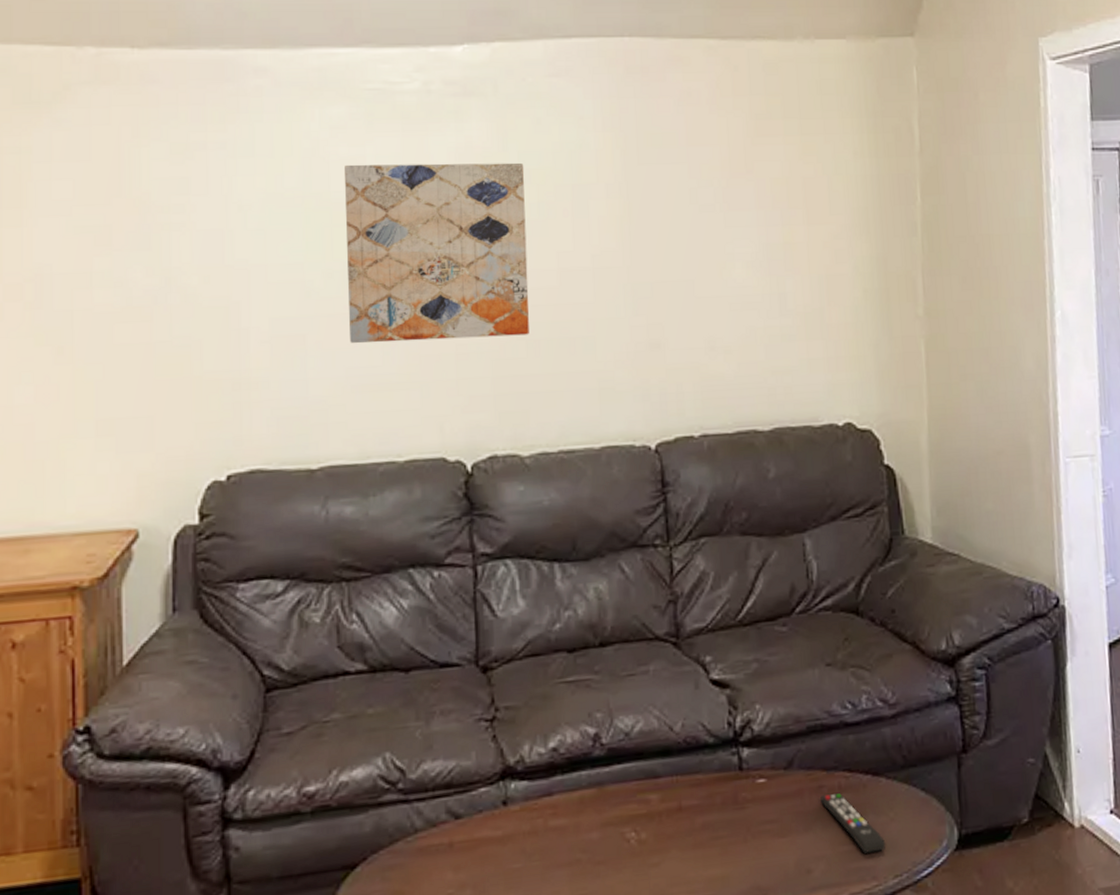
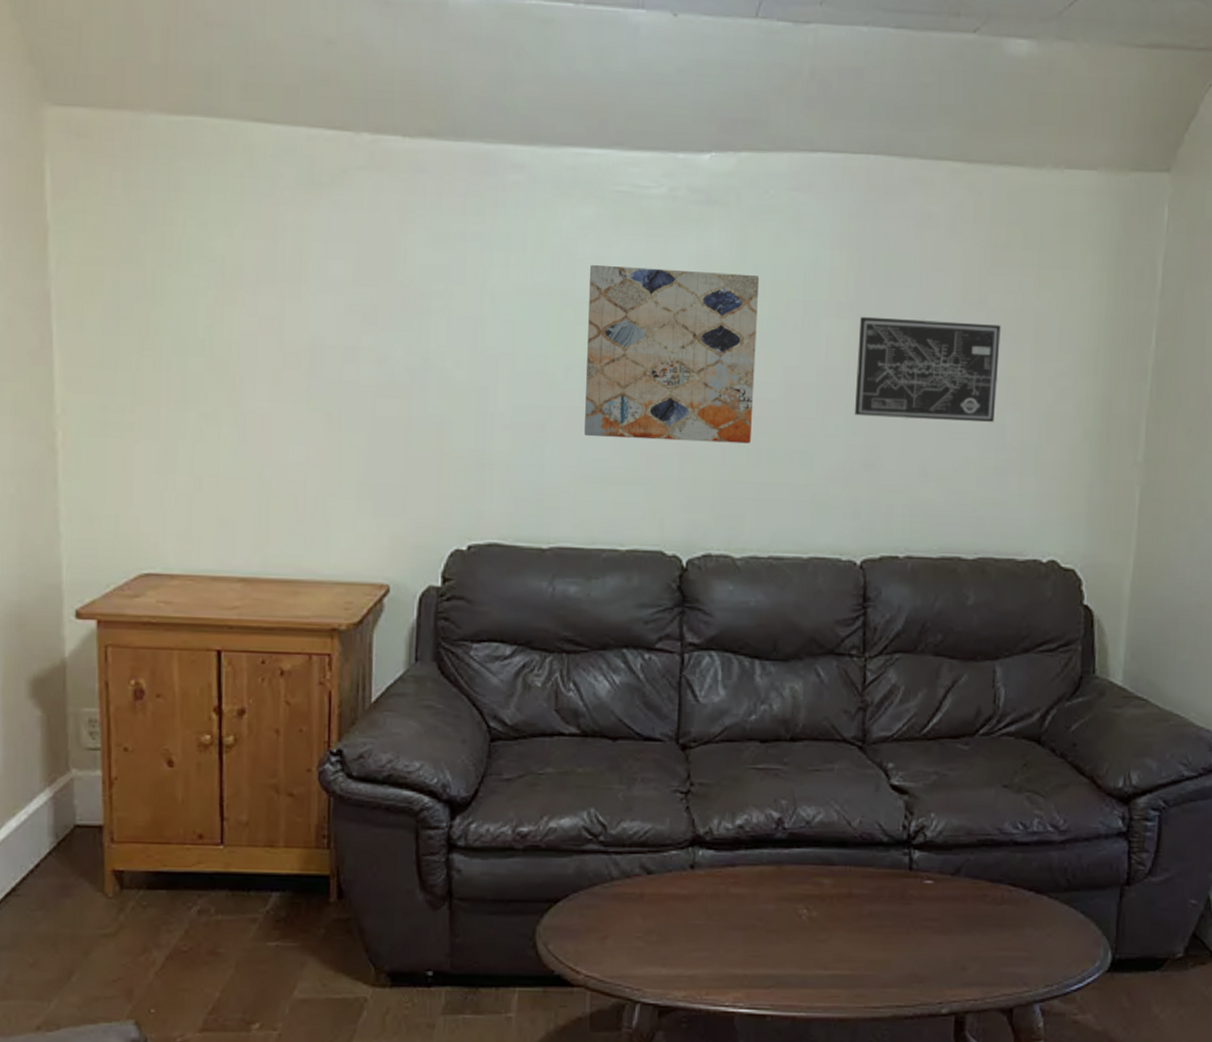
wall art: none [630,193,775,296] -> present [854,316,1001,423]
remote control: present [820,792,886,853] -> none [983,903,1041,962]

